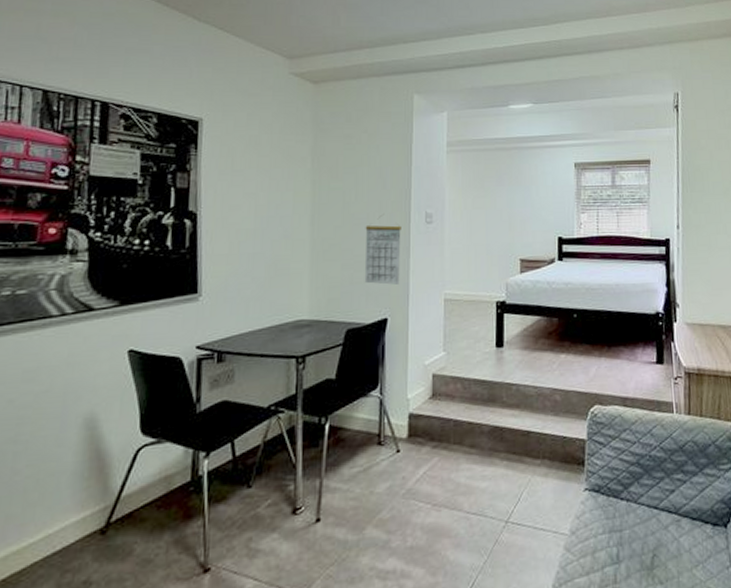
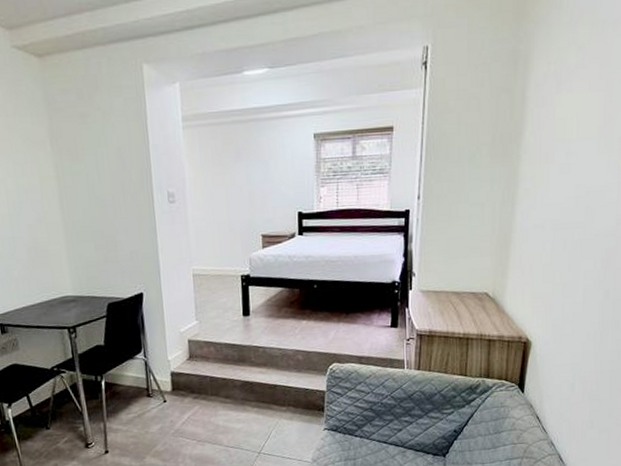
calendar: present [364,215,401,285] -> none [111,196,150,263]

